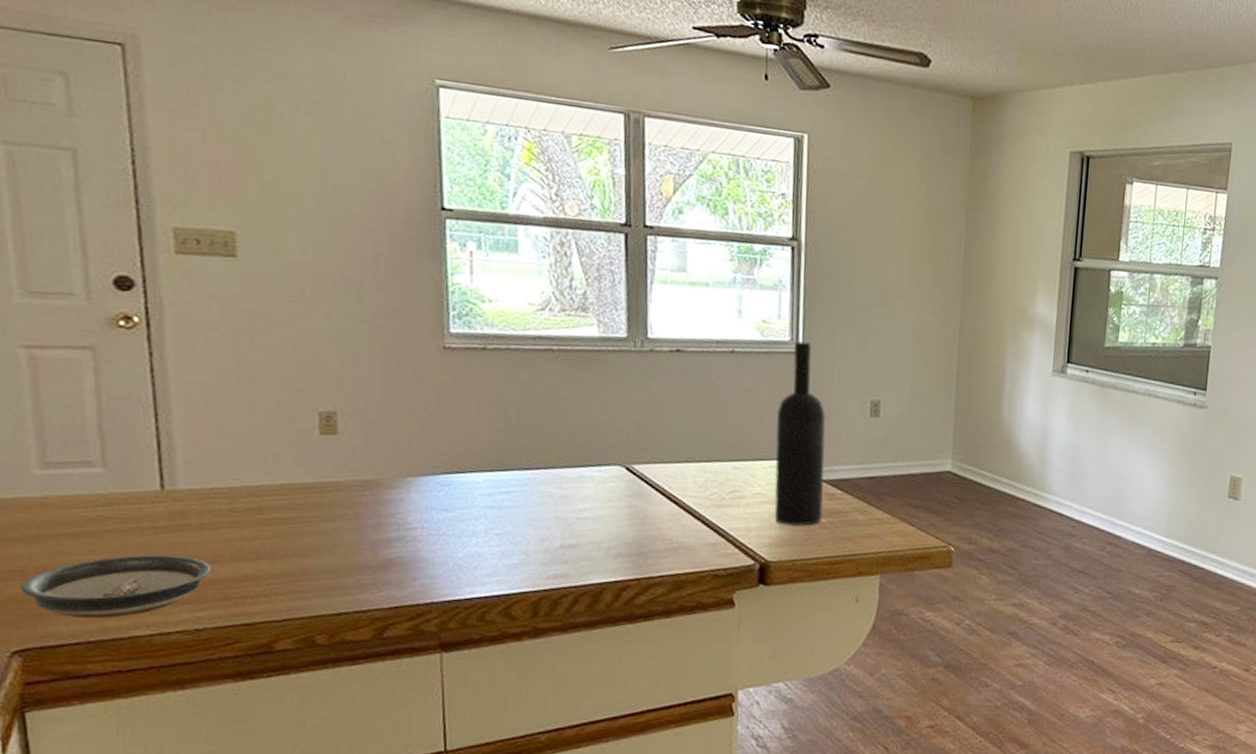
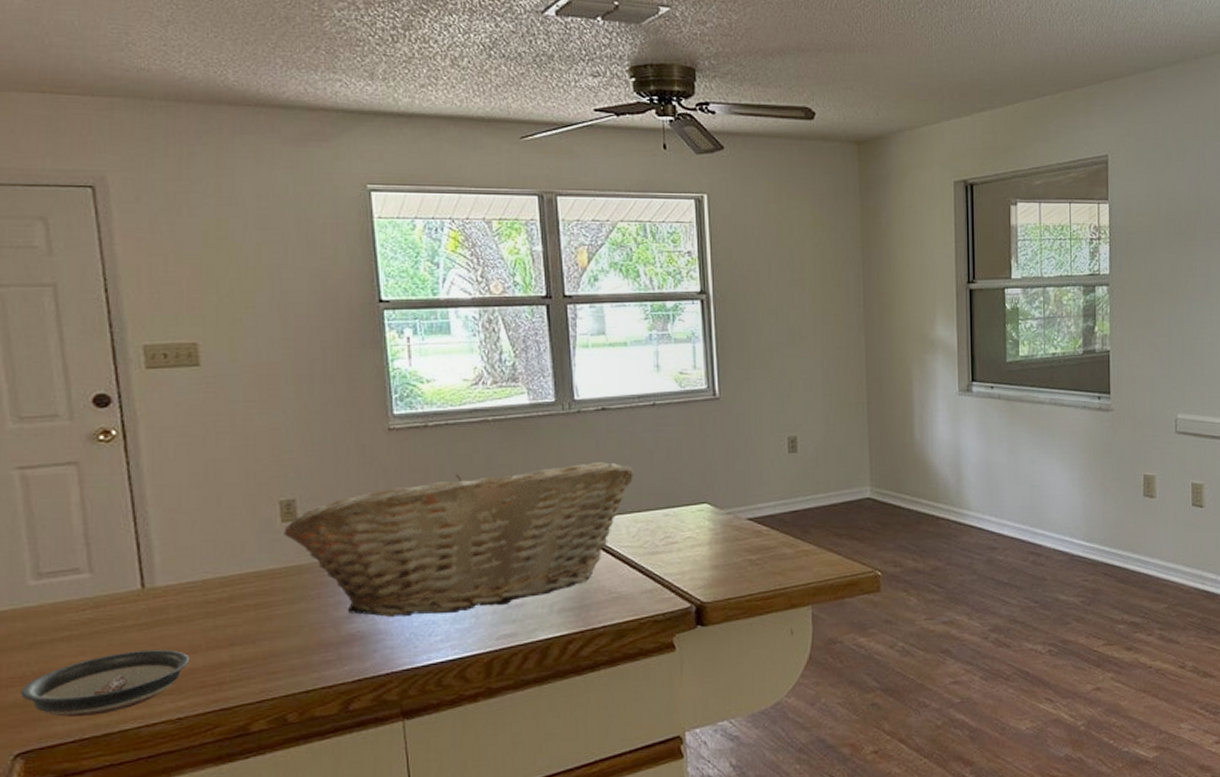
fruit basket: none [321,403,706,548] -> present [283,461,634,618]
wine bottle: present [774,341,826,526] -> none [700,388,751,565]

